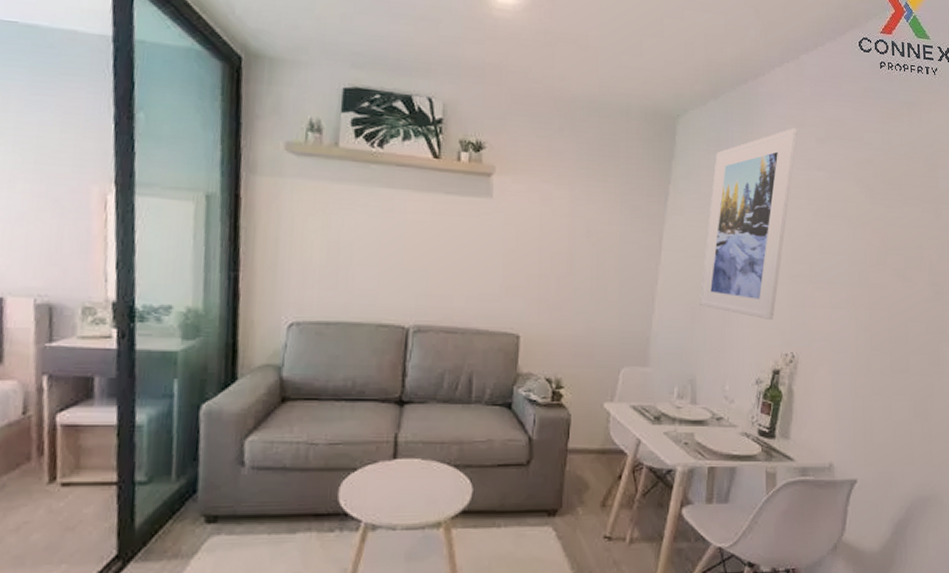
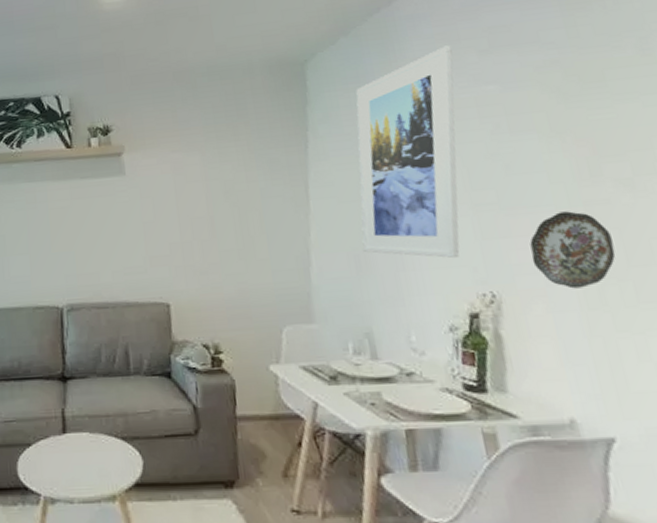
decorative plate: none [825,291,883,356] -> present [529,211,616,289]

